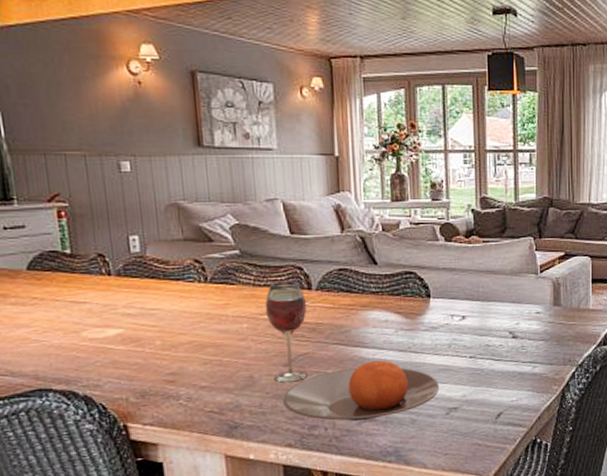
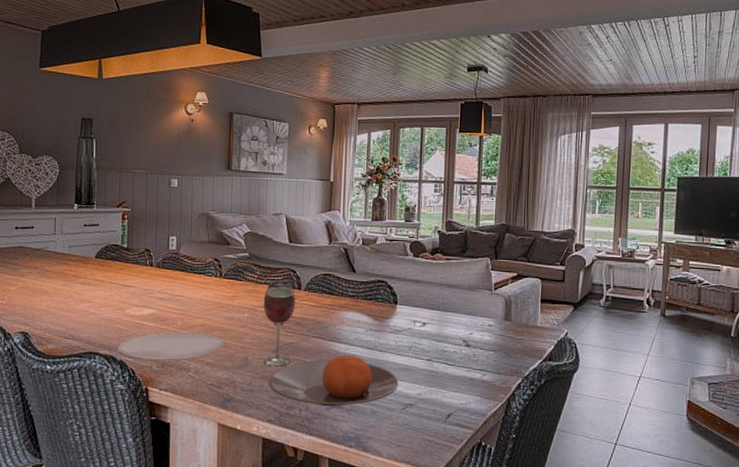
plate: none [78,351,221,392] -> present [118,331,224,361]

